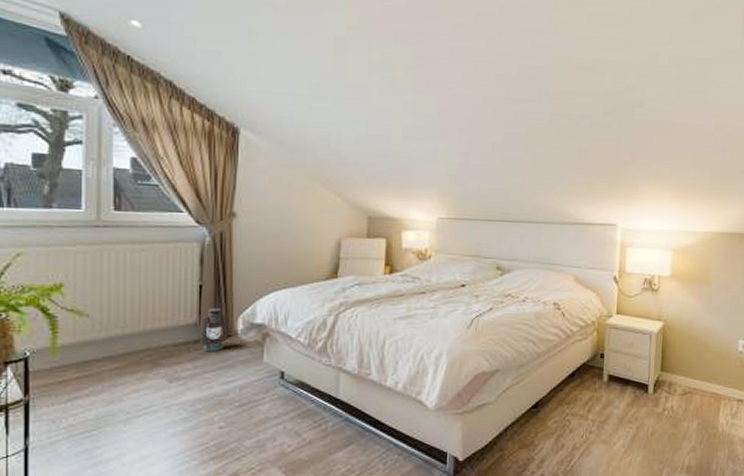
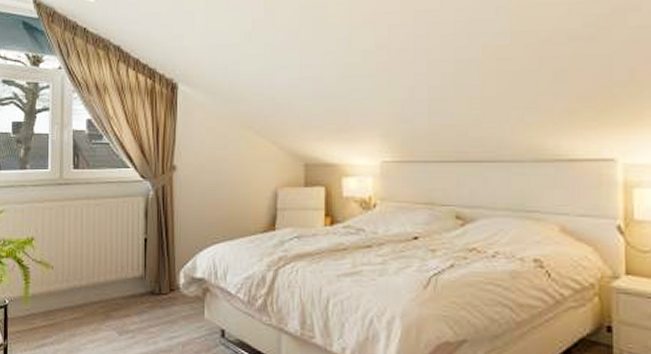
lantern: present [197,307,228,352] -> none [143,261,171,306]

